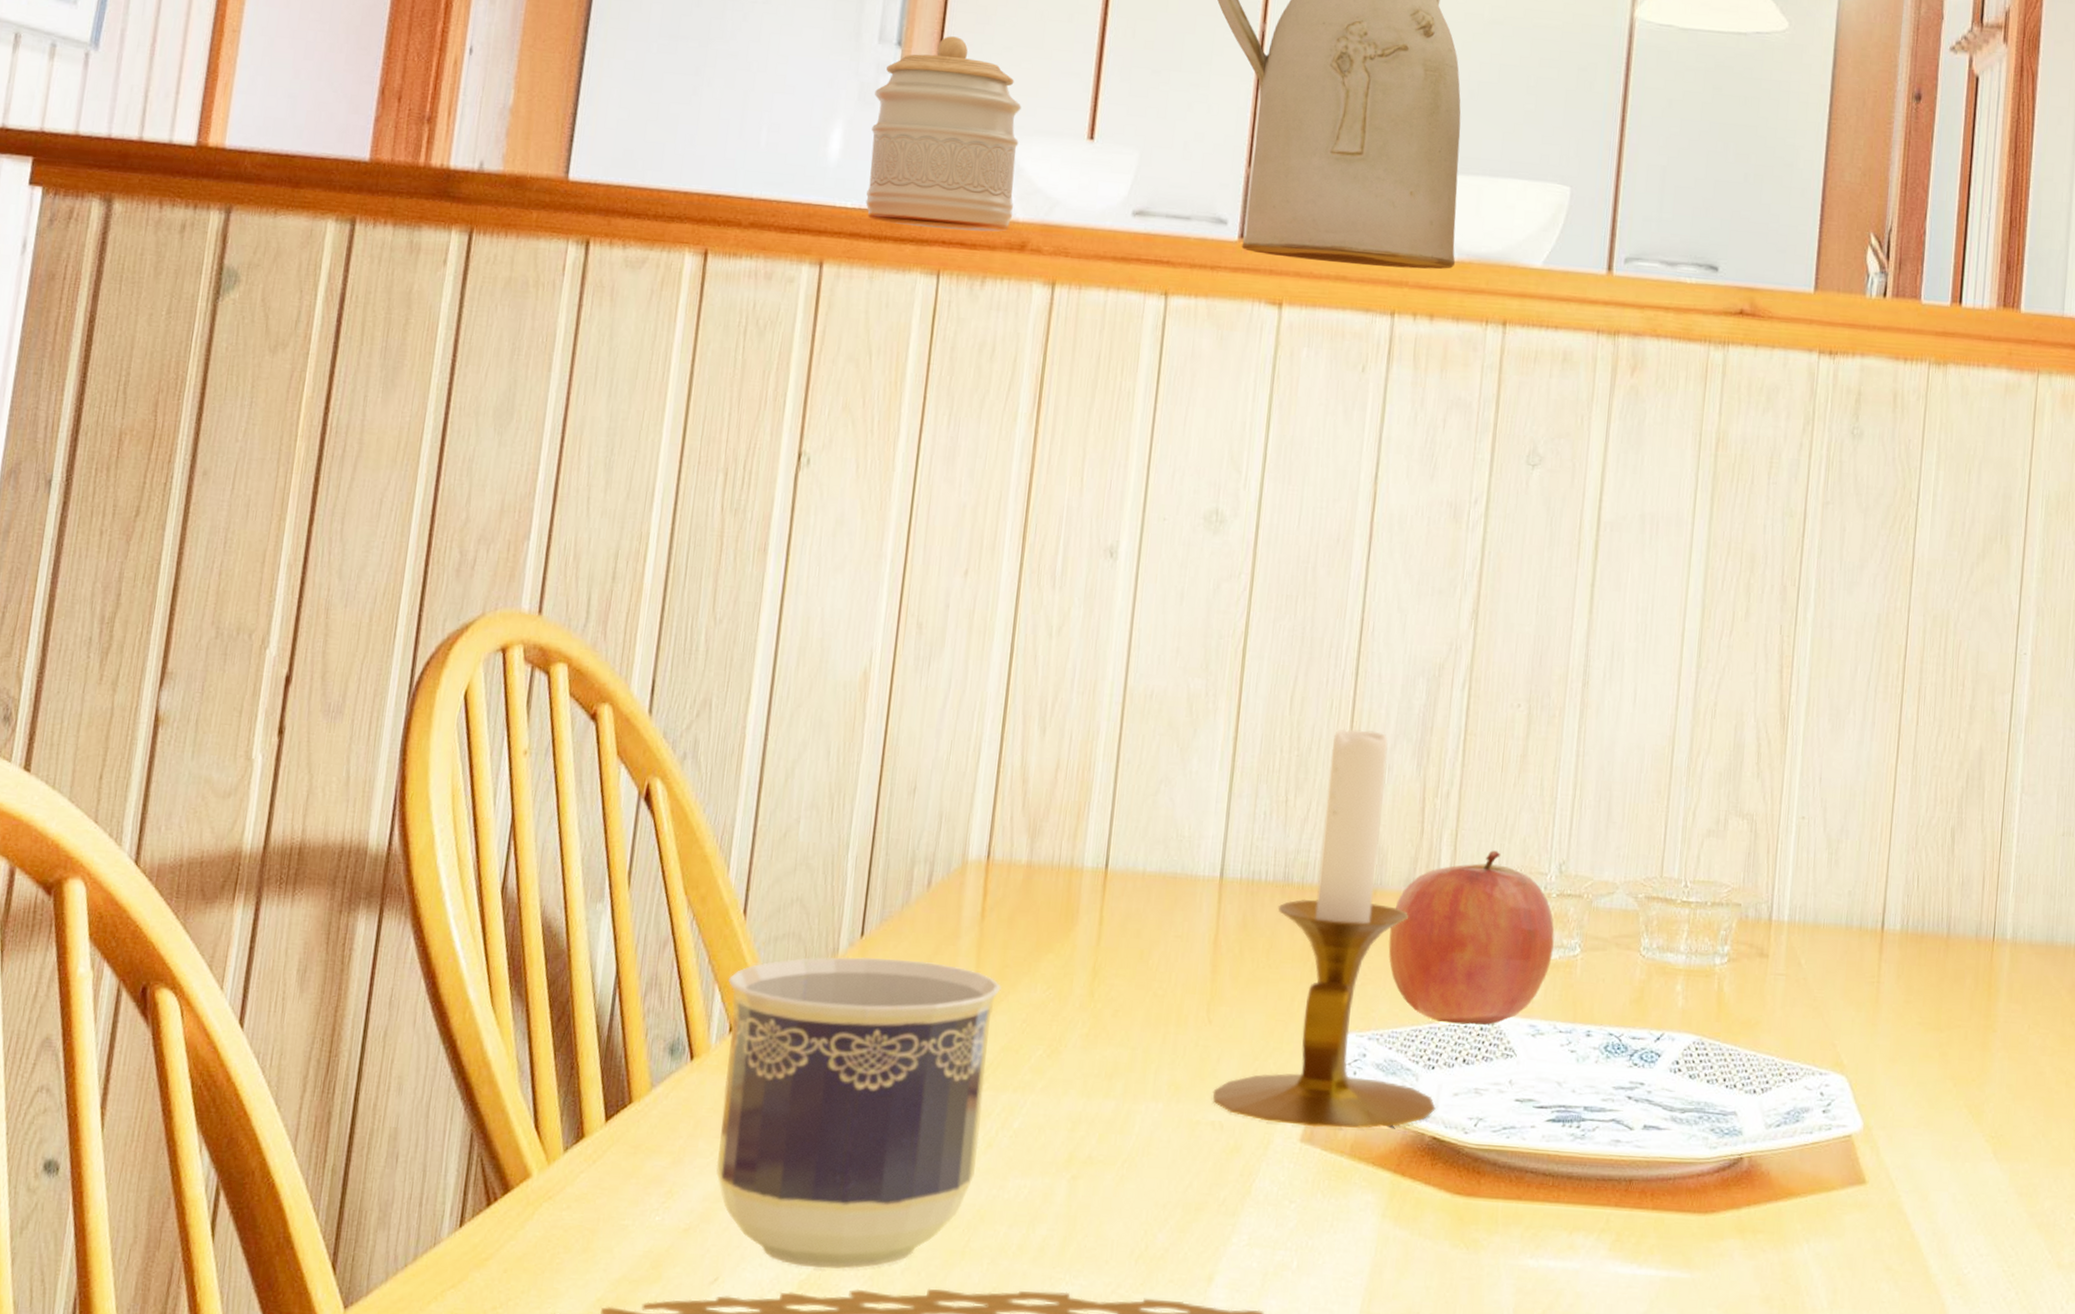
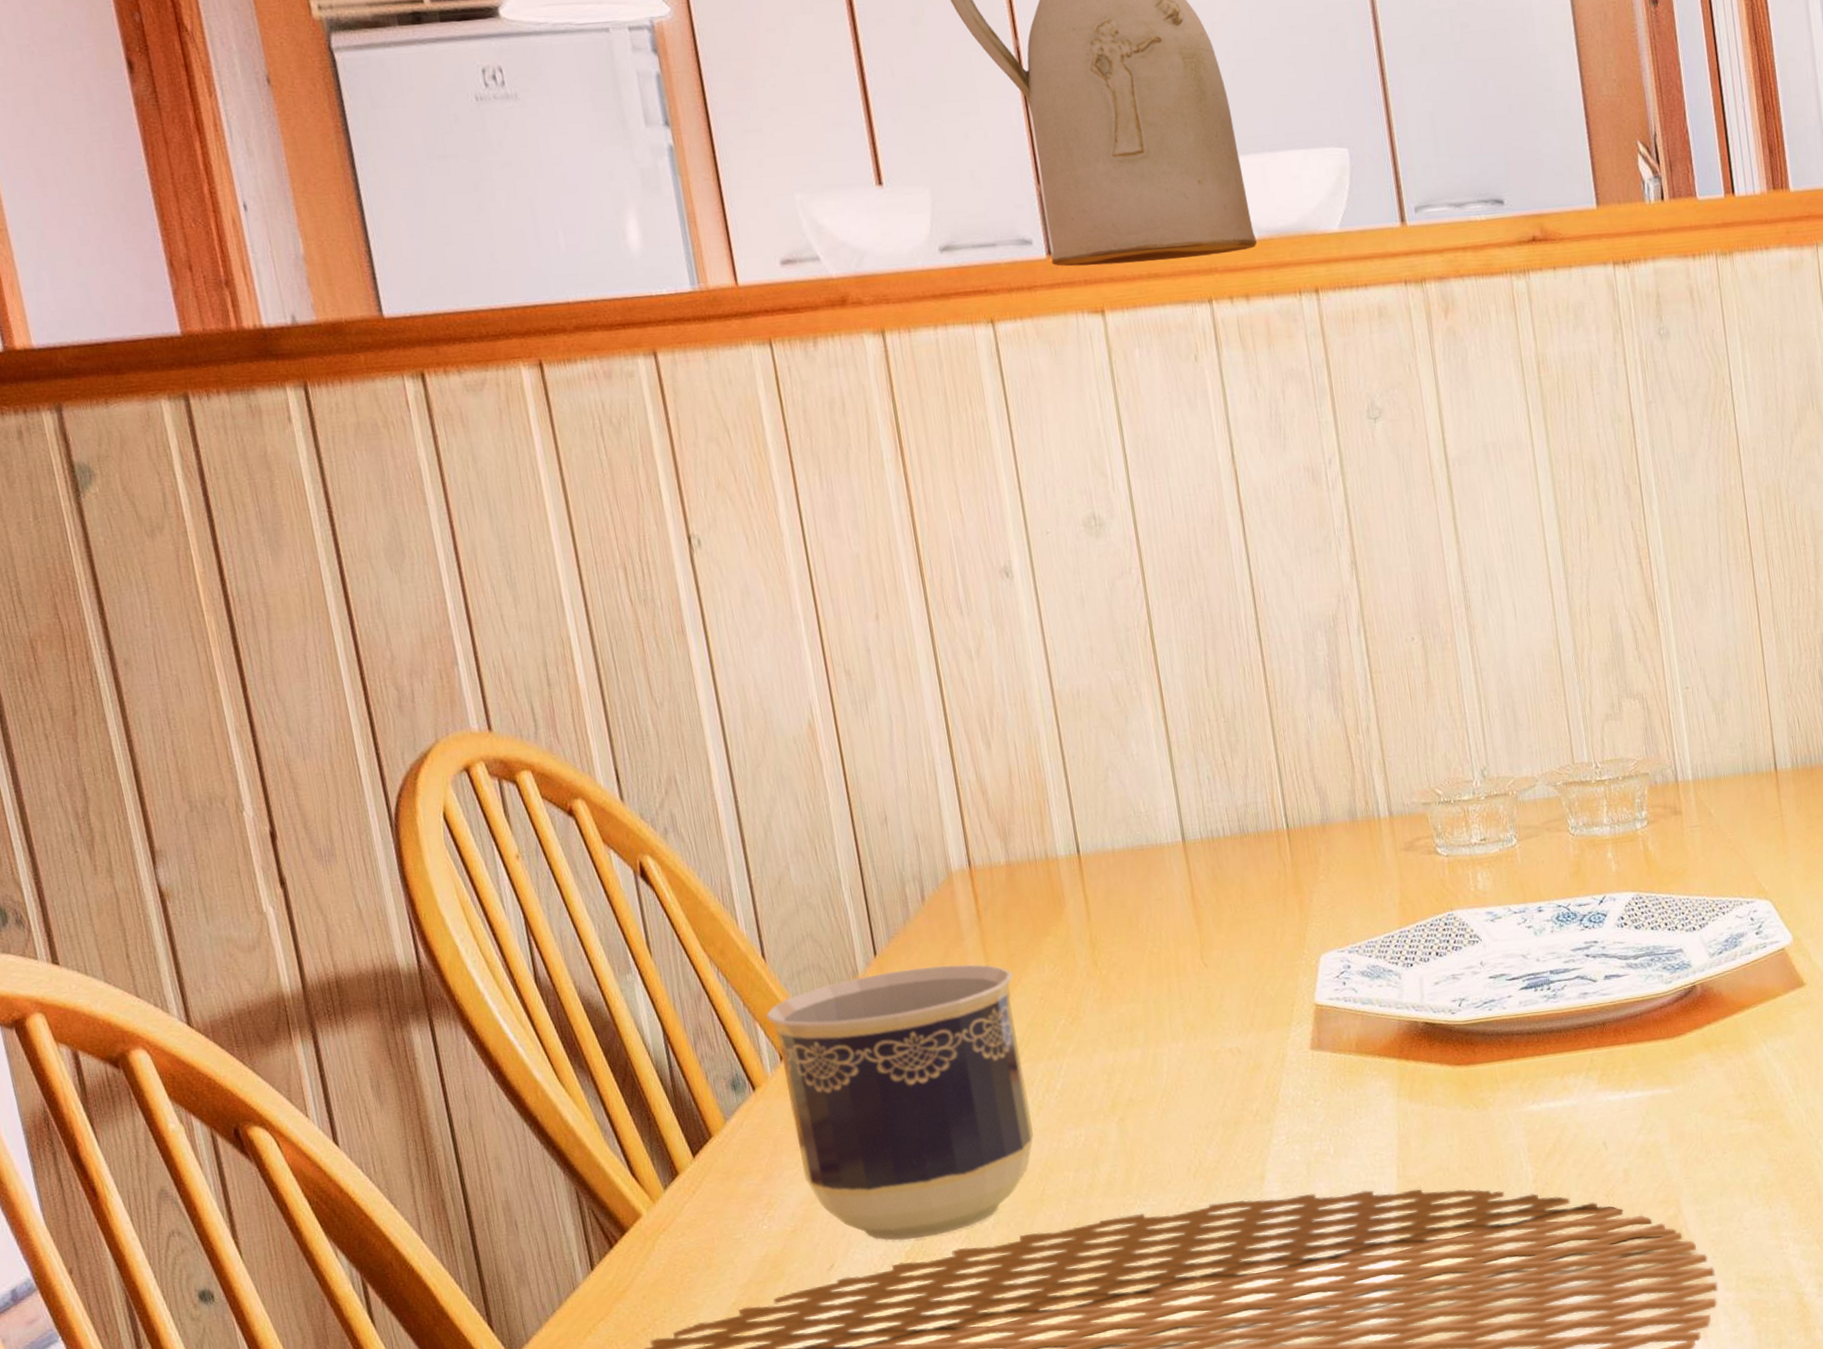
jar: present [866,36,1022,232] -> none [657,107,826,303]
candlestick: present [1212,729,1436,1129] -> none [1224,686,1422,1039]
fruit: present [1388,850,1555,1026] -> none [1344,770,1494,926]

